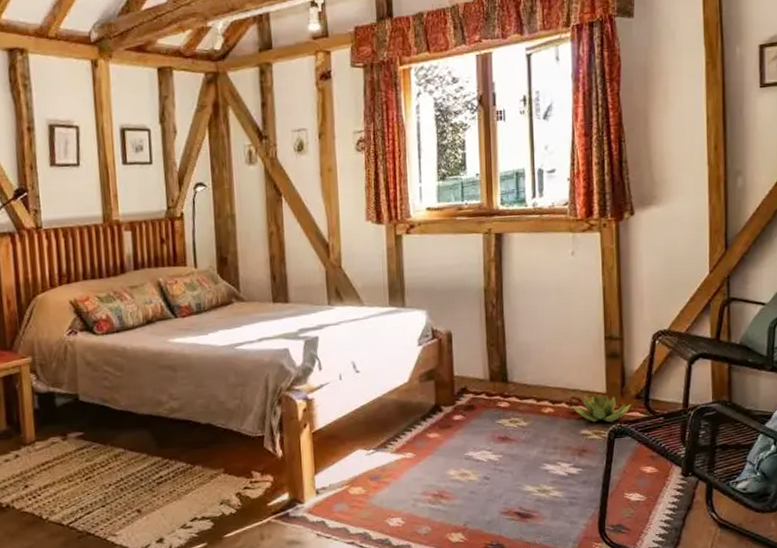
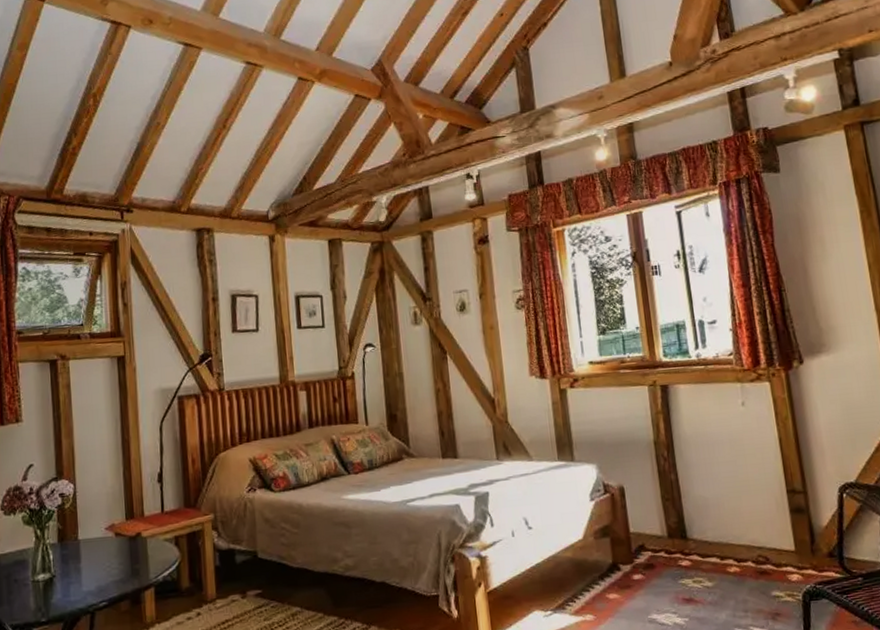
decorative plant: present [572,394,632,423] -> none [760,551,825,583]

